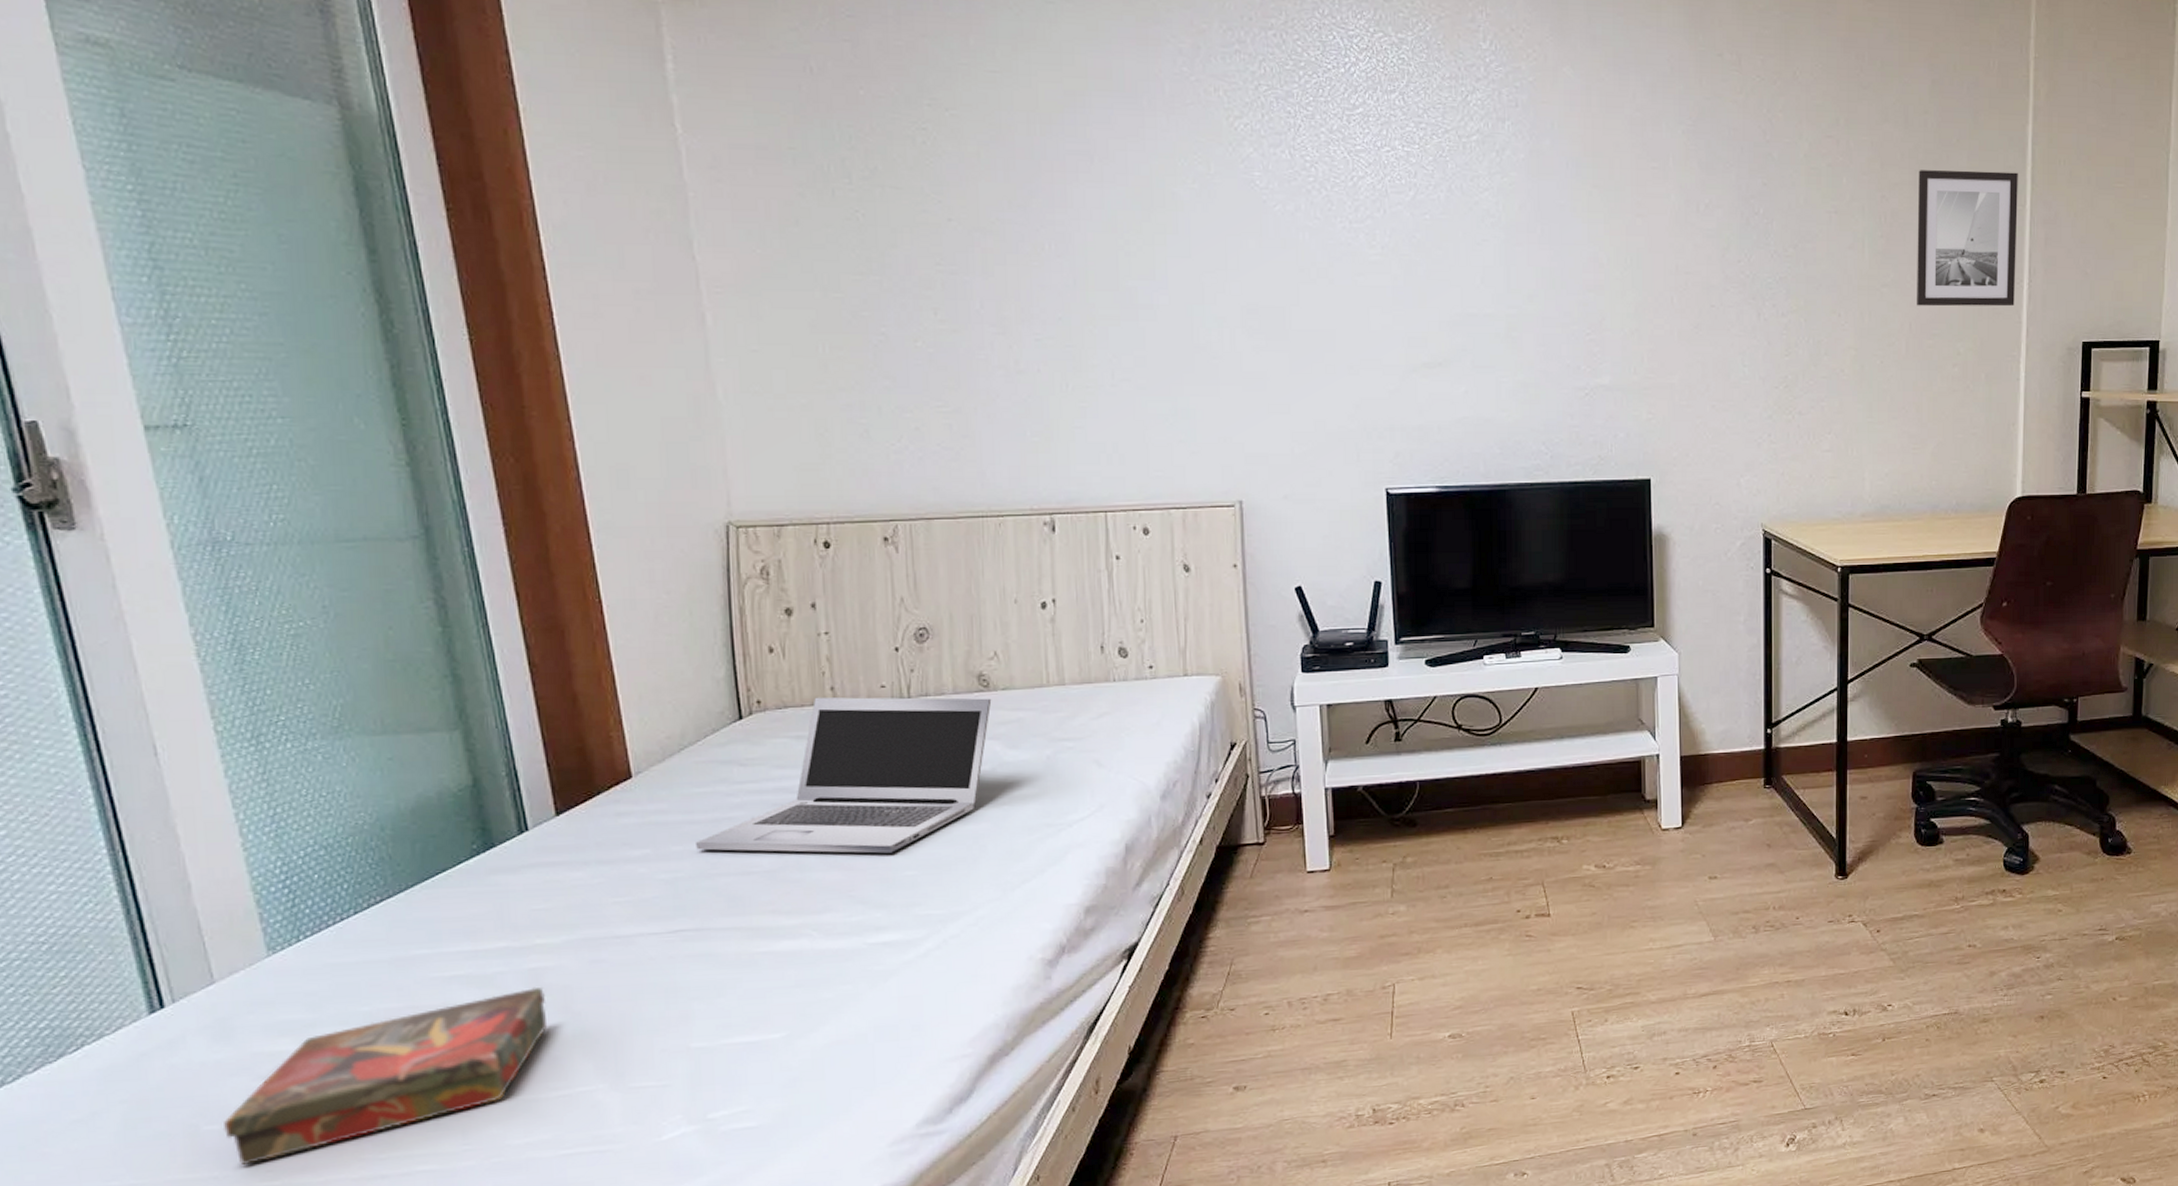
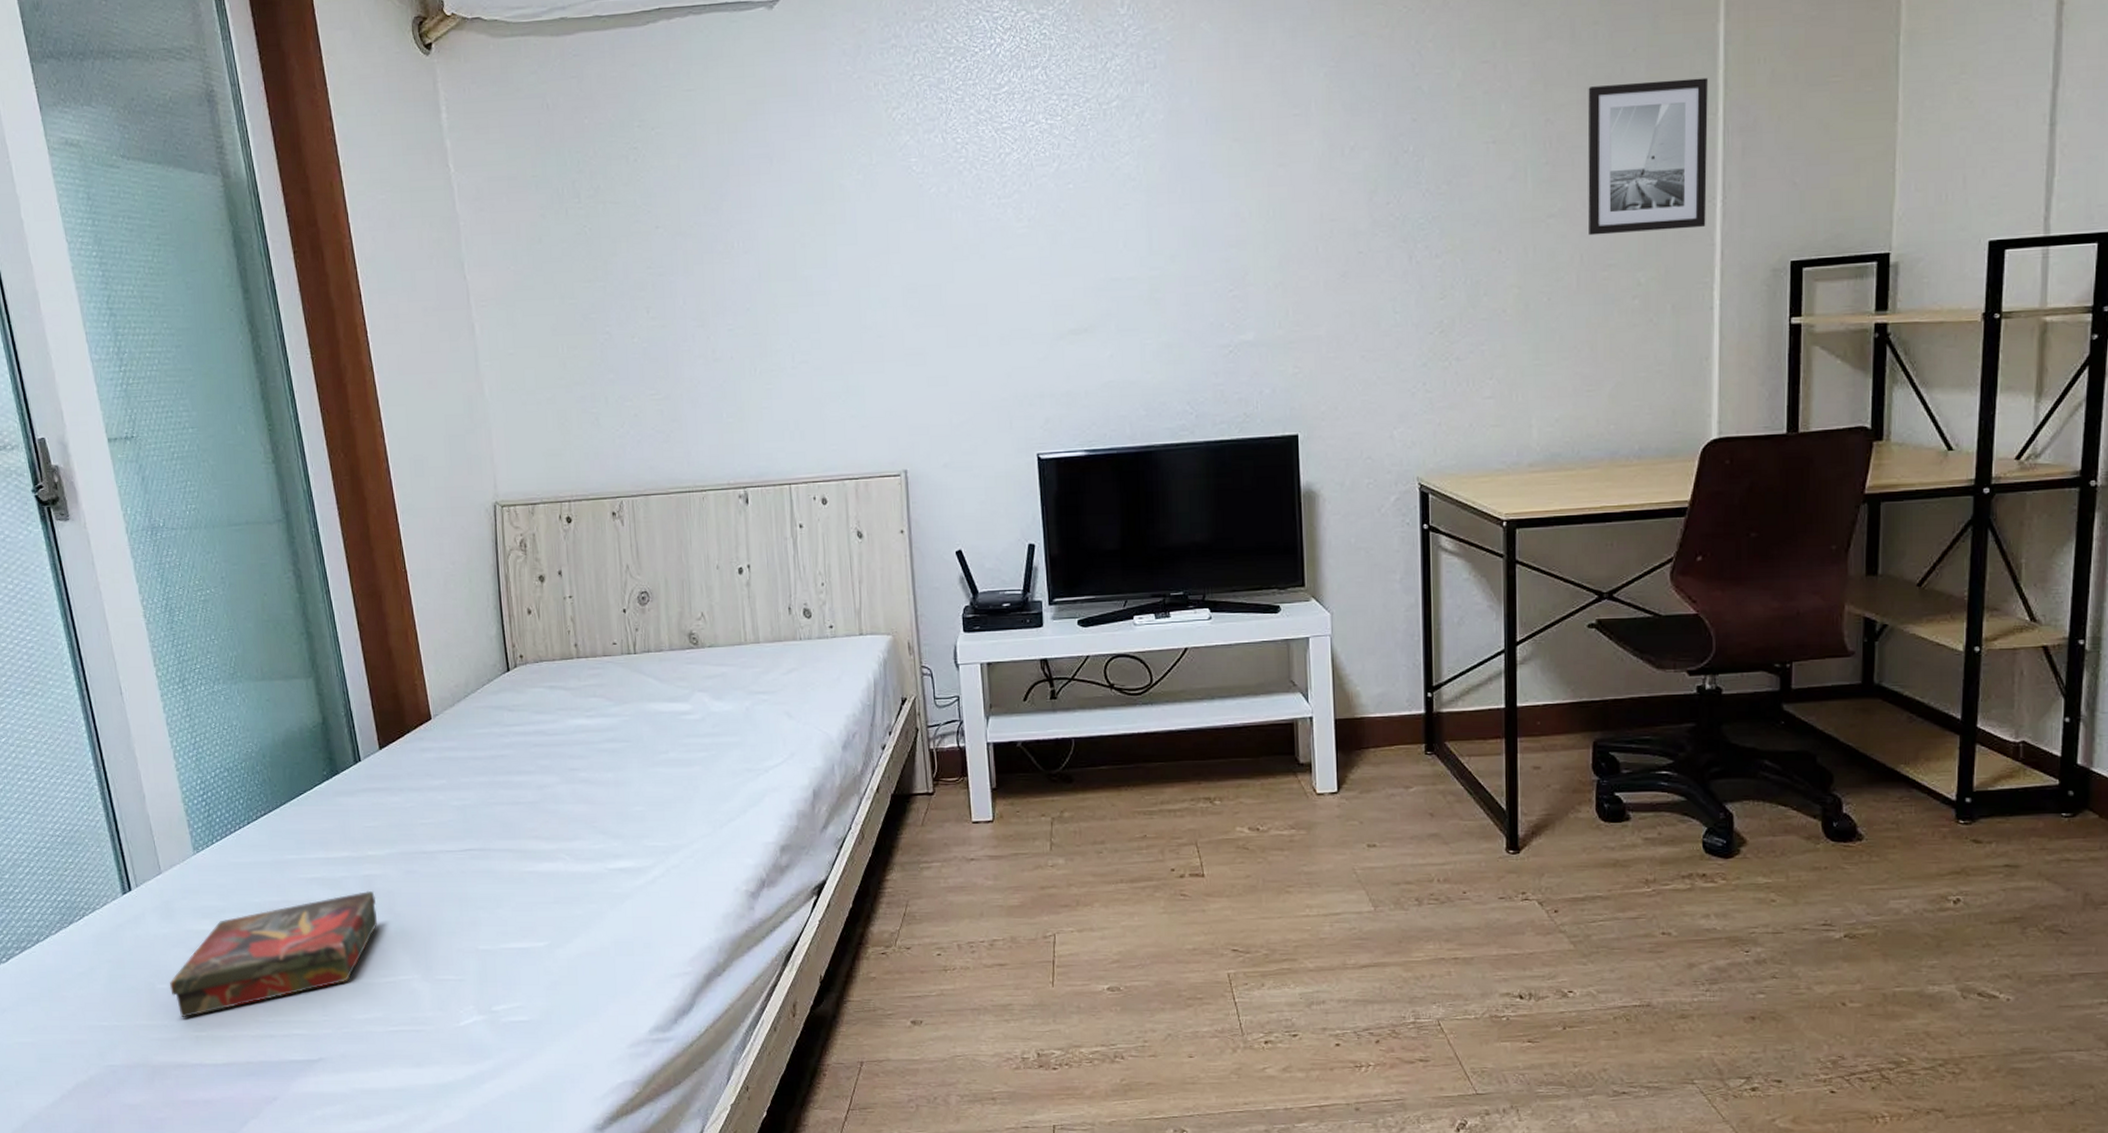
laptop: present [696,697,992,854] -> none [478,652,701,790]

